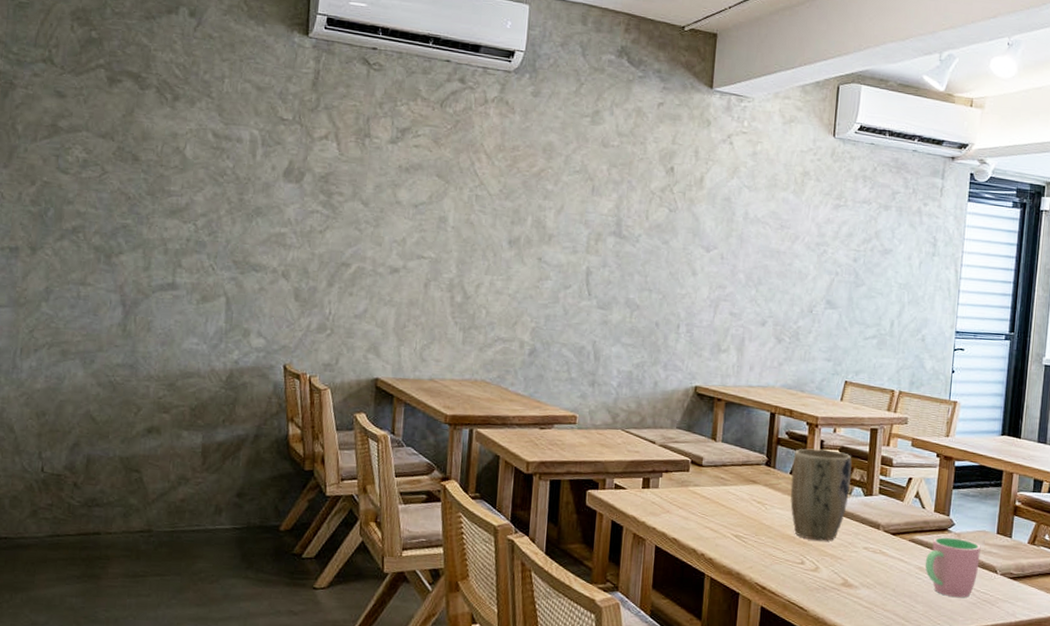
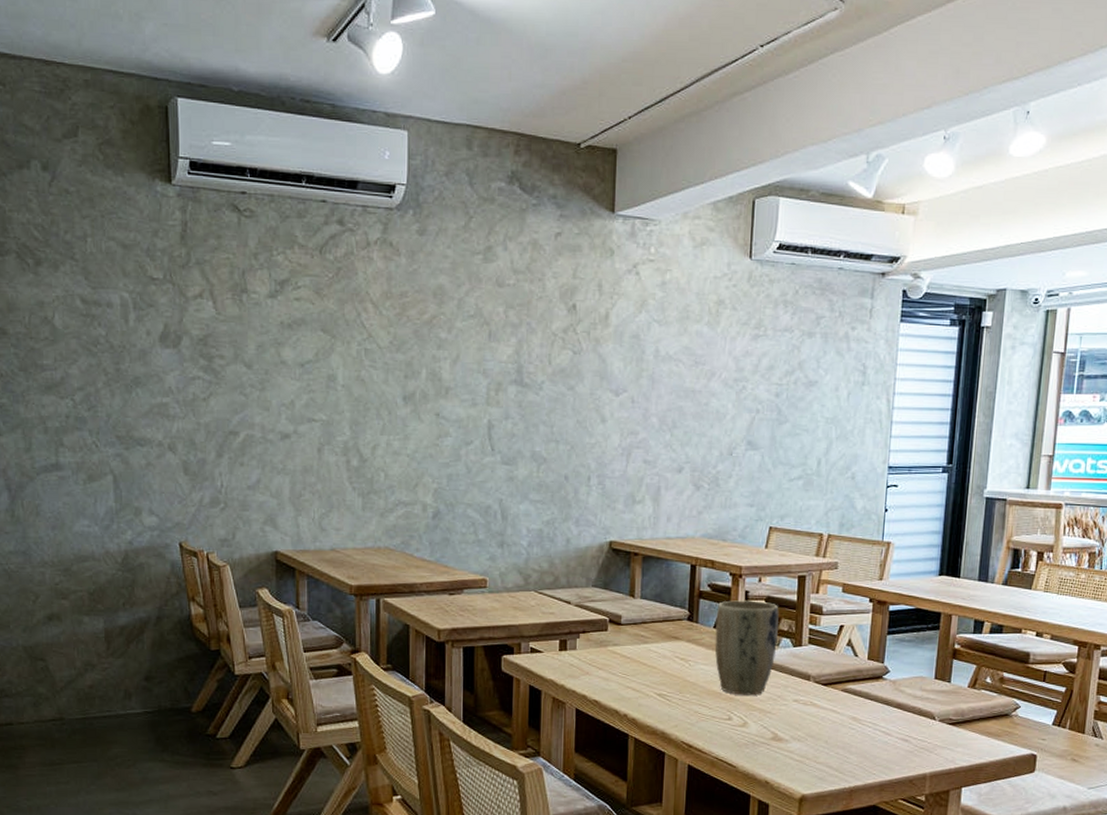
cup: present [925,537,981,598] -> none [858,684,918,747]

